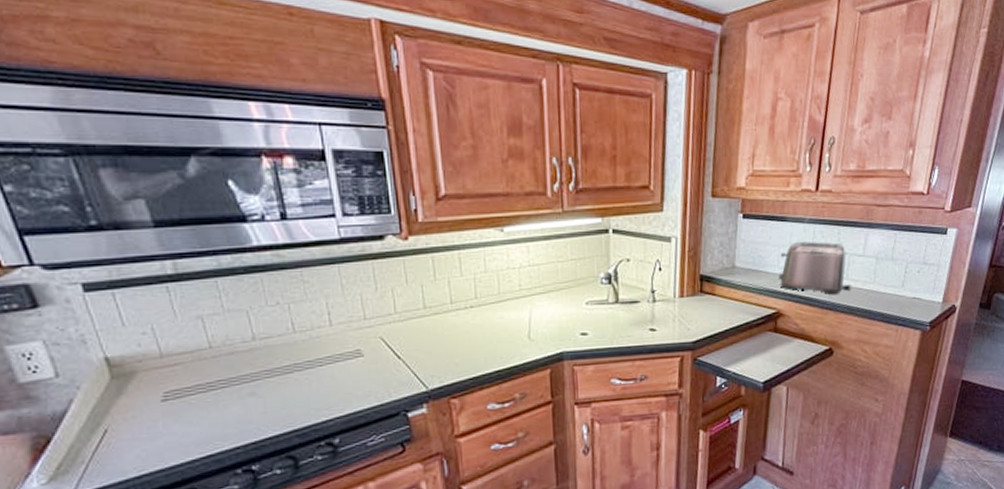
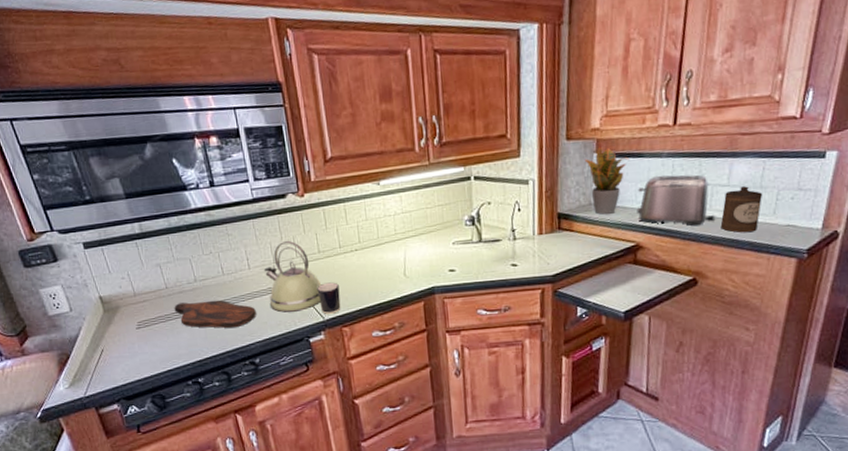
cutting board: none [220,364,338,400] -> present [174,300,256,328]
kettle: none [350,292,427,381] -> present [263,240,322,312]
mug: none [420,344,450,383] -> present [317,282,341,314]
potted plant: none [729,205,774,280] -> present [584,145,630,215]
canister: none [855,257,894,304] -> present [720,186,763,233]

